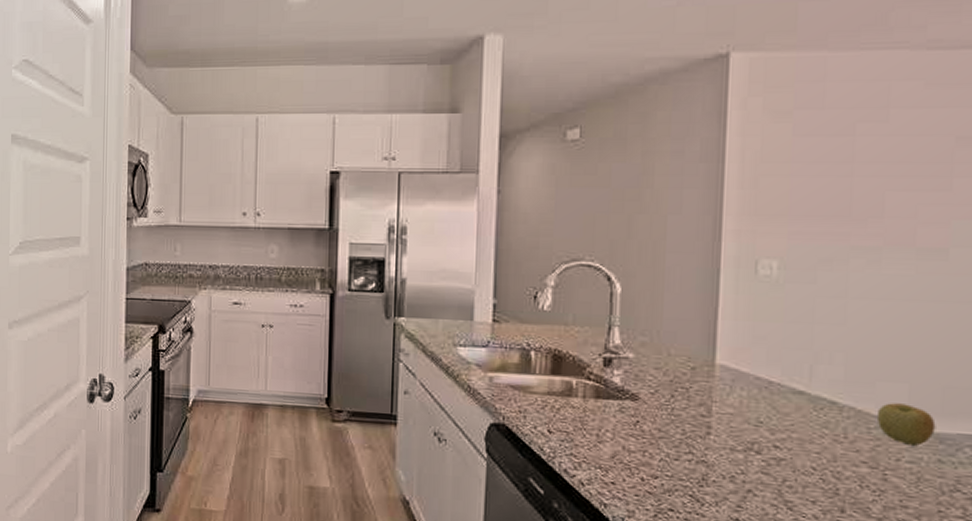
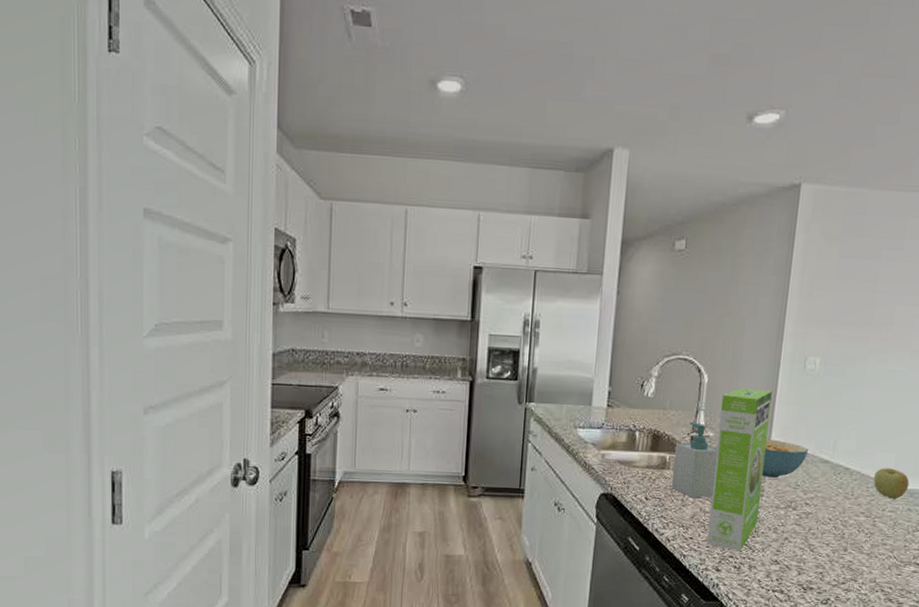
soap bottle: none [581,340,641,434] -> present [671,422,718,498]
cake mix box: none [634,299,712,504] -> present [706,388,772,552]
cereal bowl: none [705,362,771,412] -> present [761,439,808,478]

